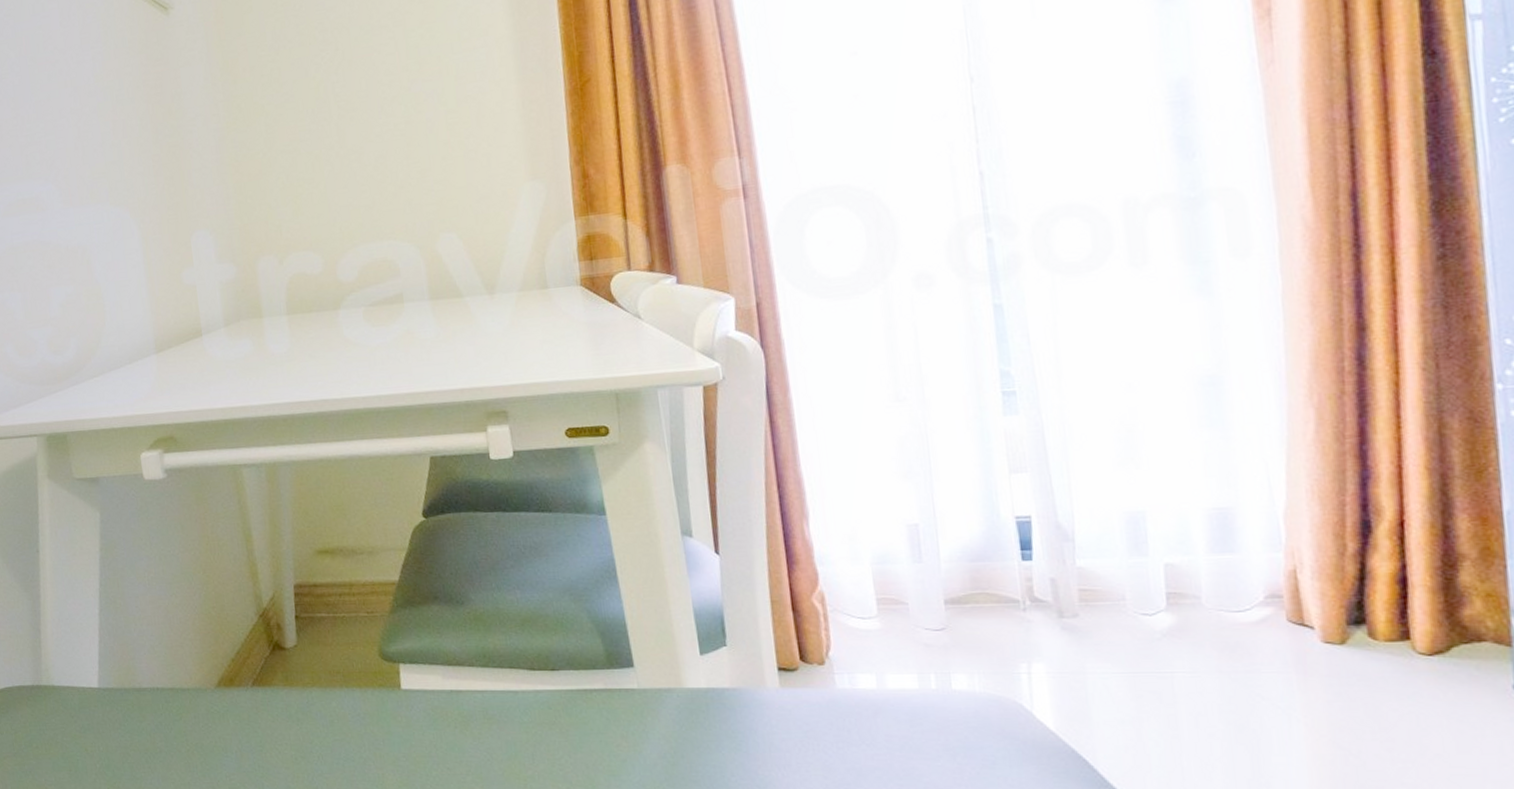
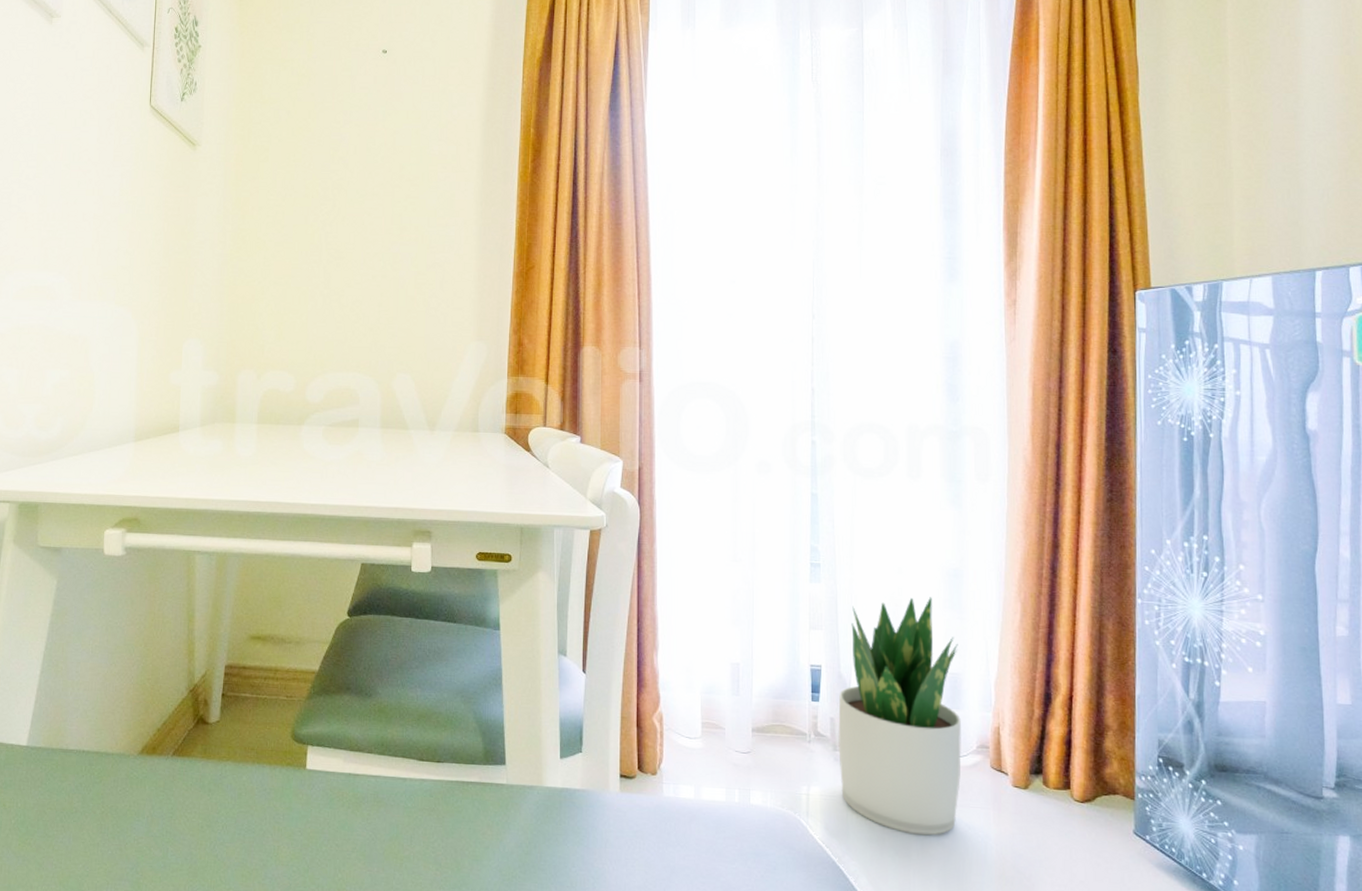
planter: none [1059,415,1244,712] -> present [838,597,961,836]

